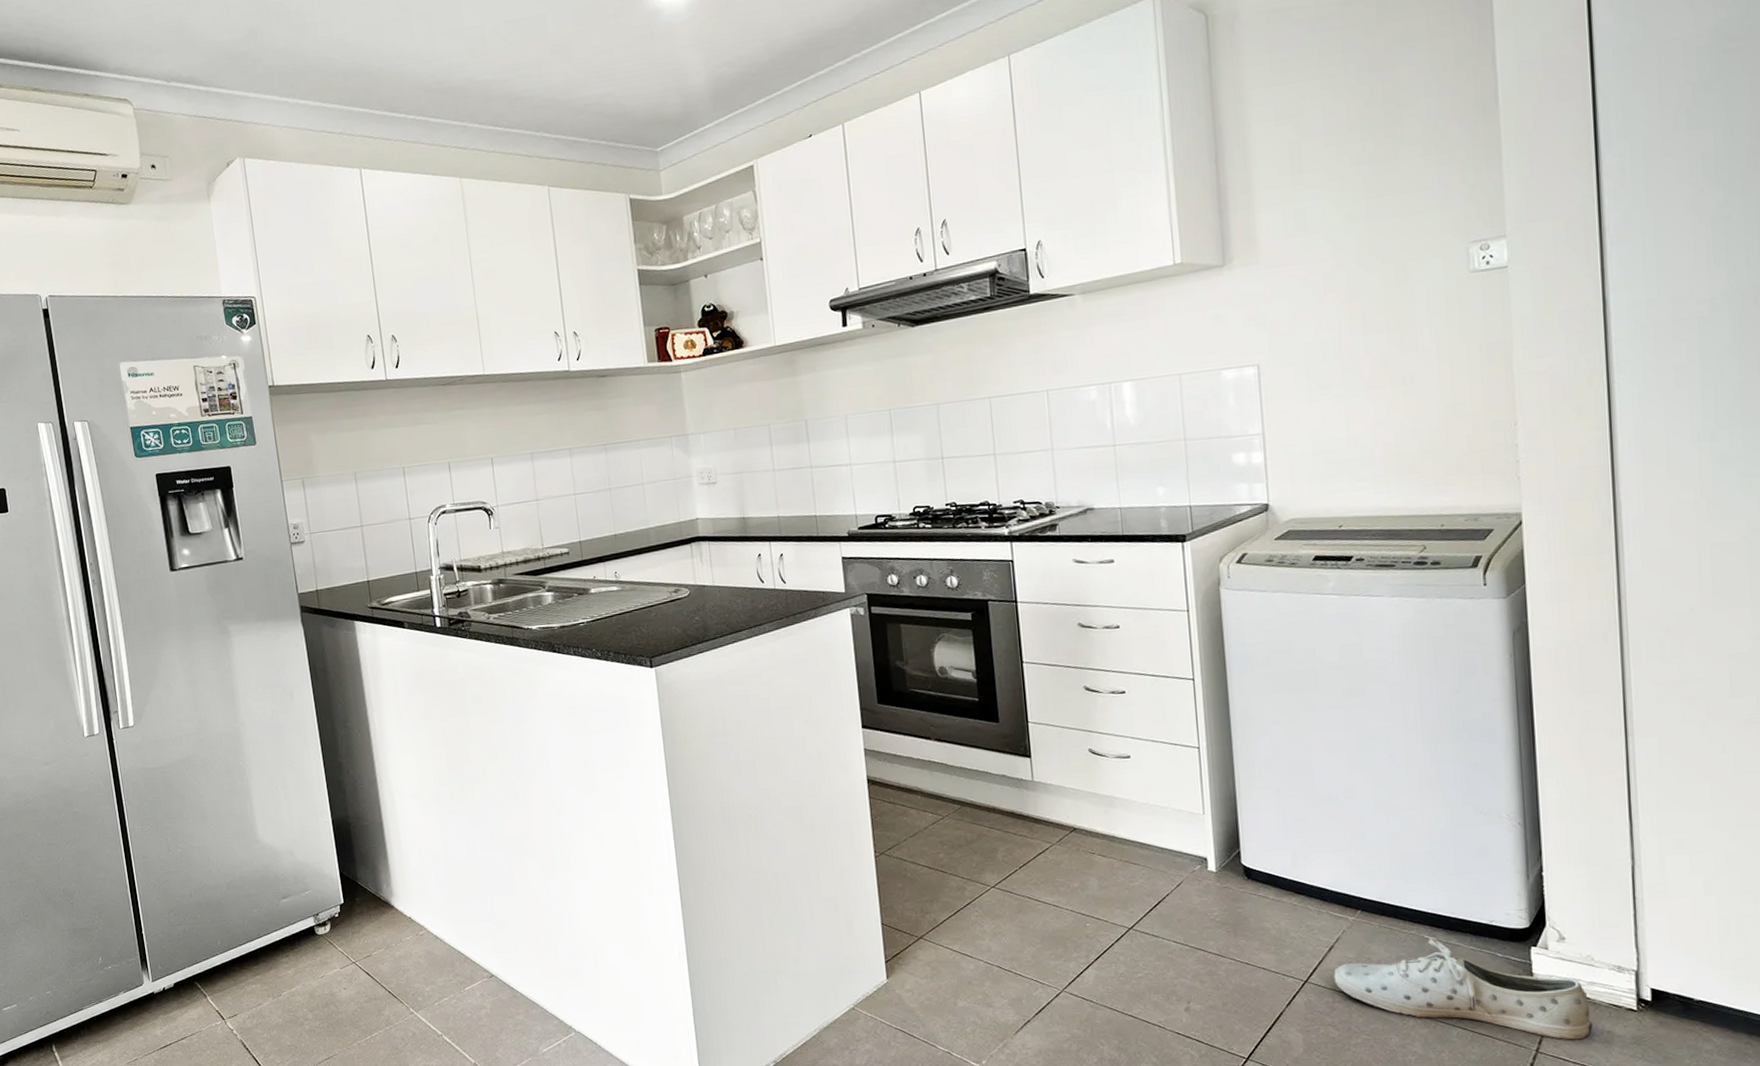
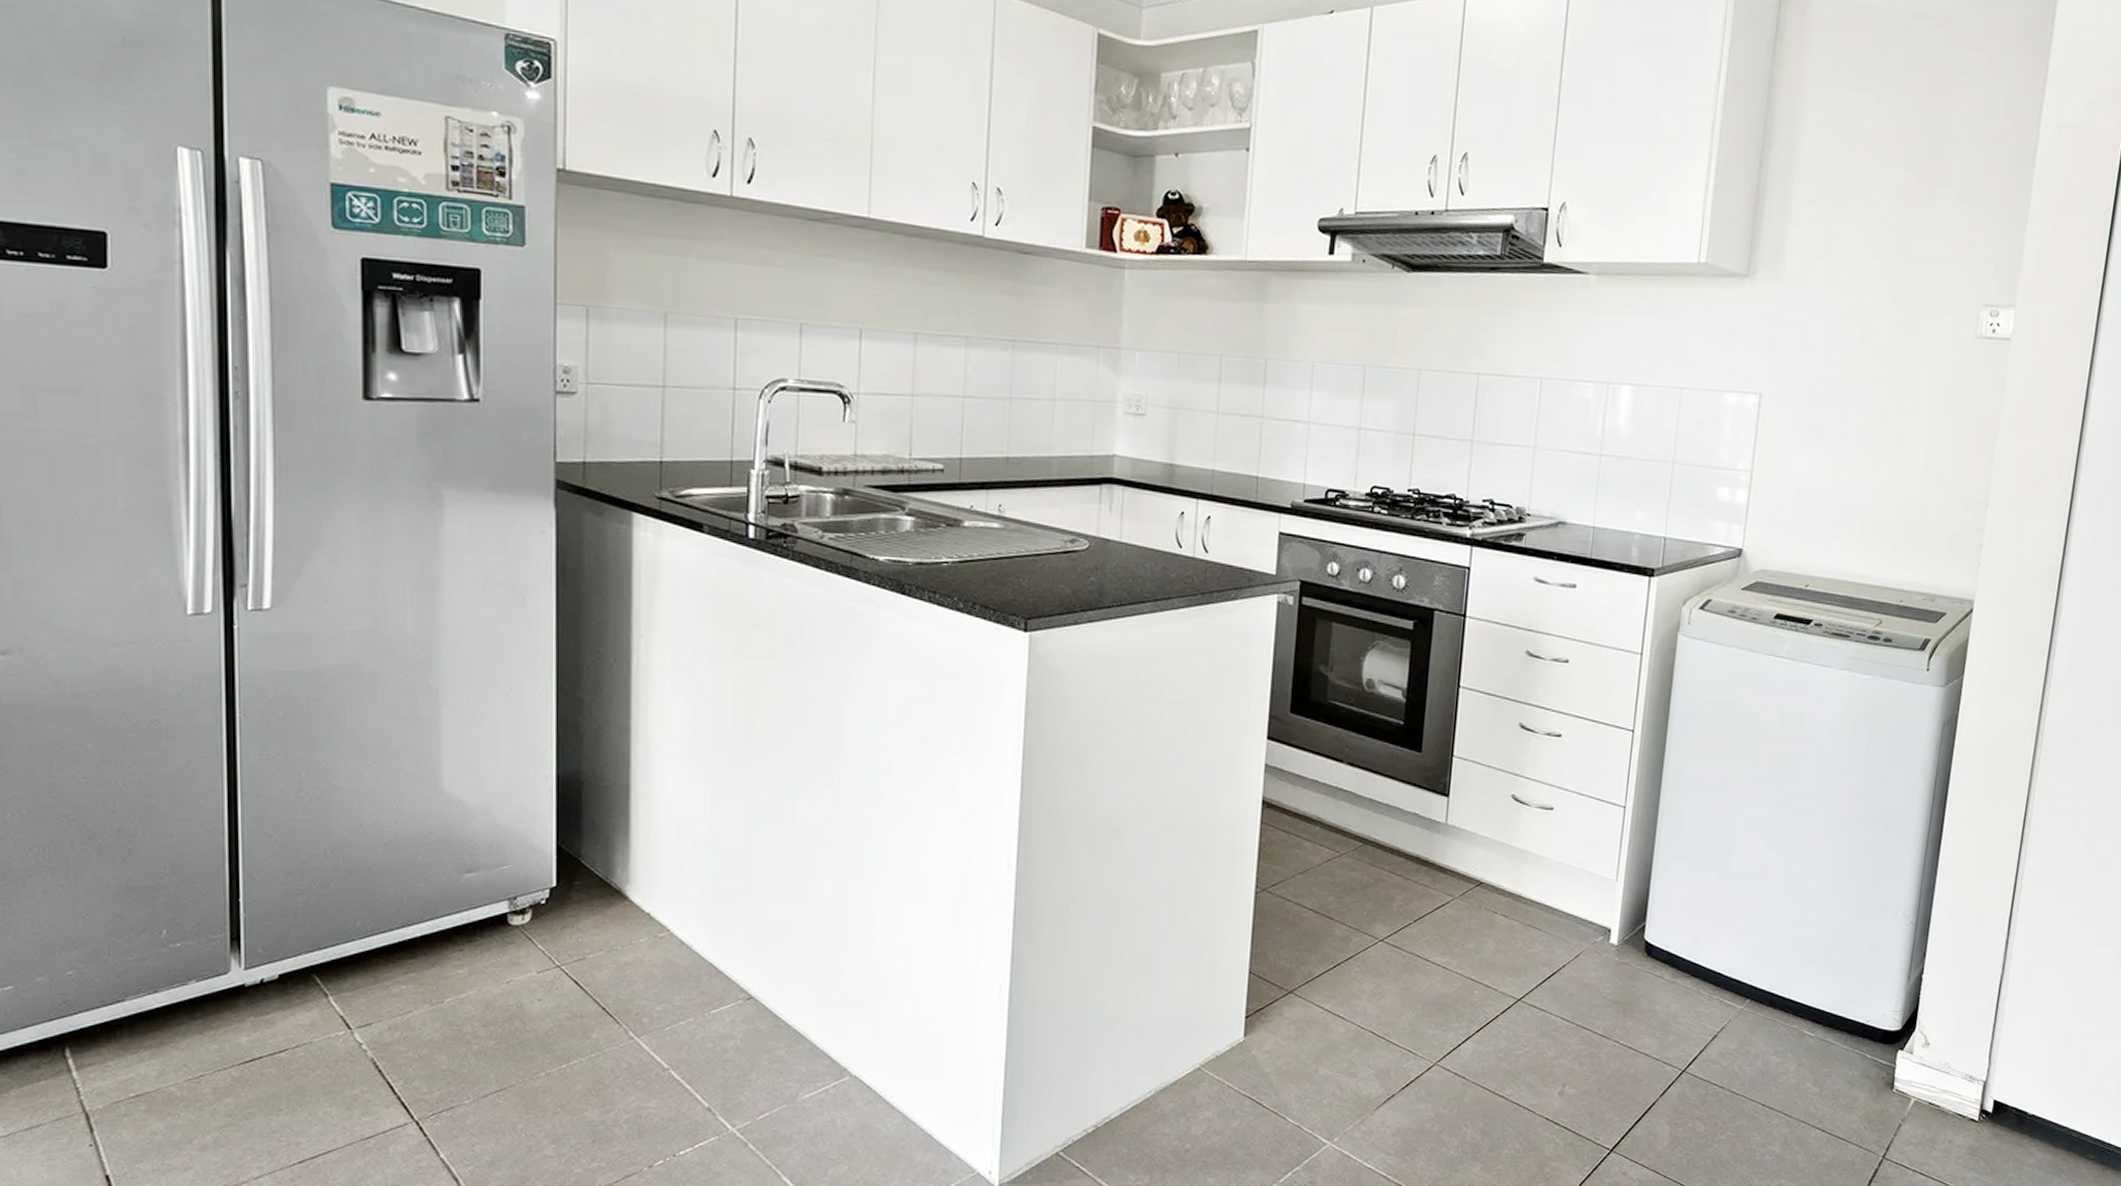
shoe: present [1333,938,1593,1040] -> none [1711,1034,1939,1148]

